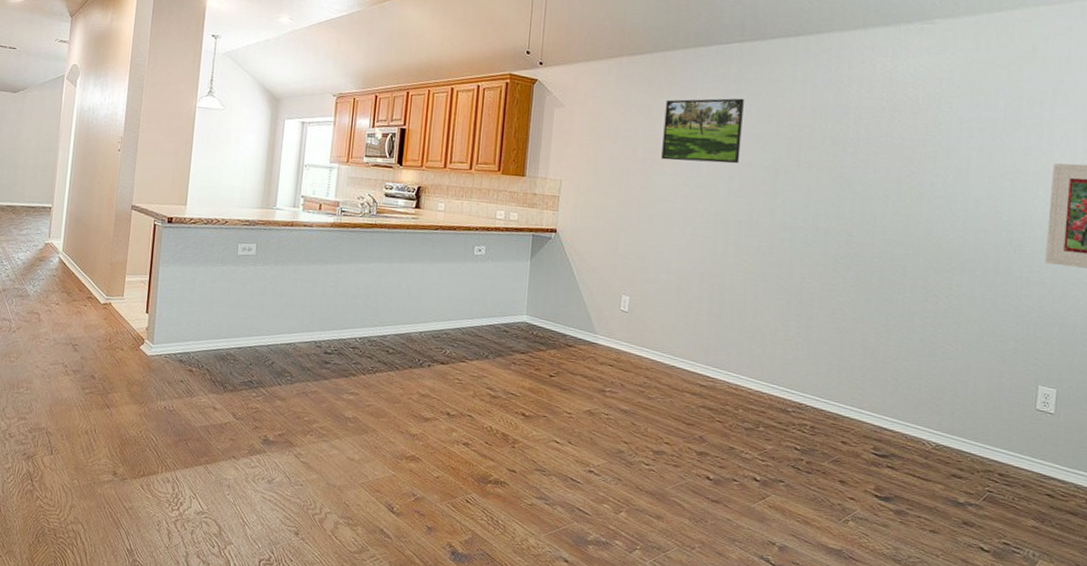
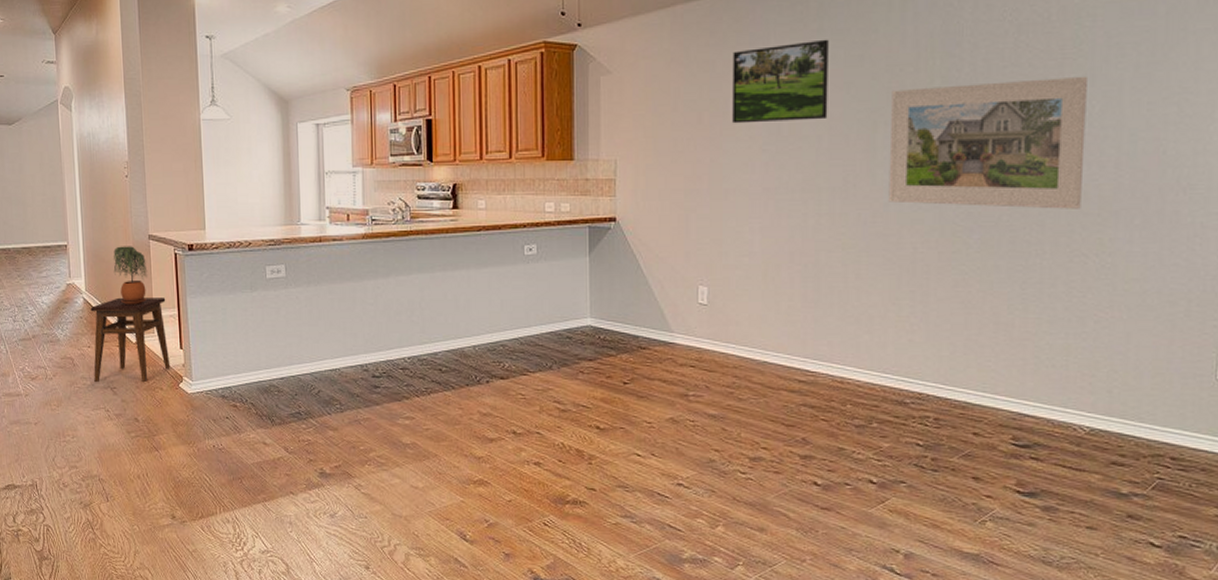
stool: none [57,260,139,341] -> present [90,297,171,382]
potted plant: none [92,213,126,269] -> present [113,246,148,306]
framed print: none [784,145,944,258] -> present [888,76,1087,209]

